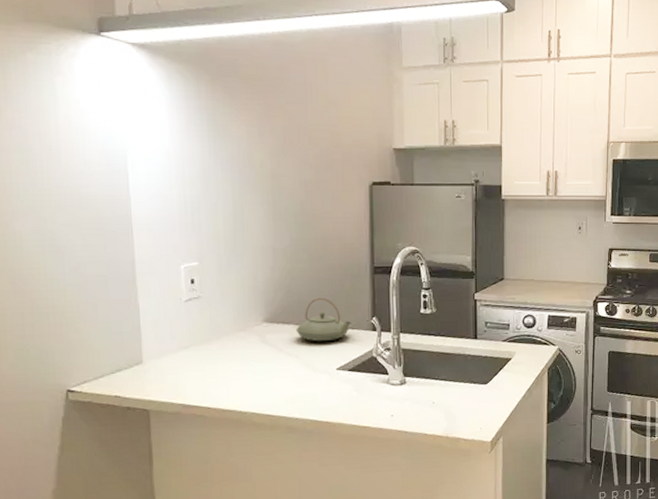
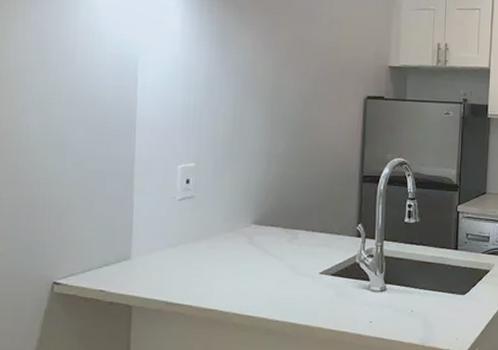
teapot: present [296,297,351,342] -> none [283,202,337,246]

